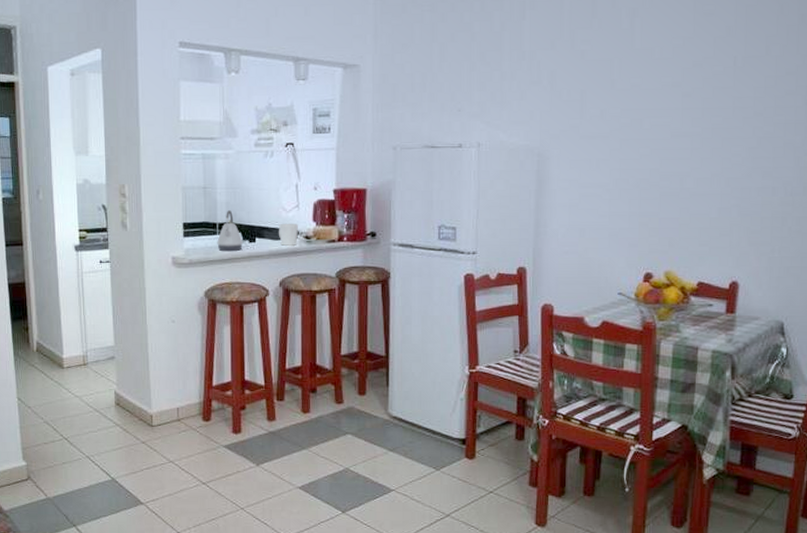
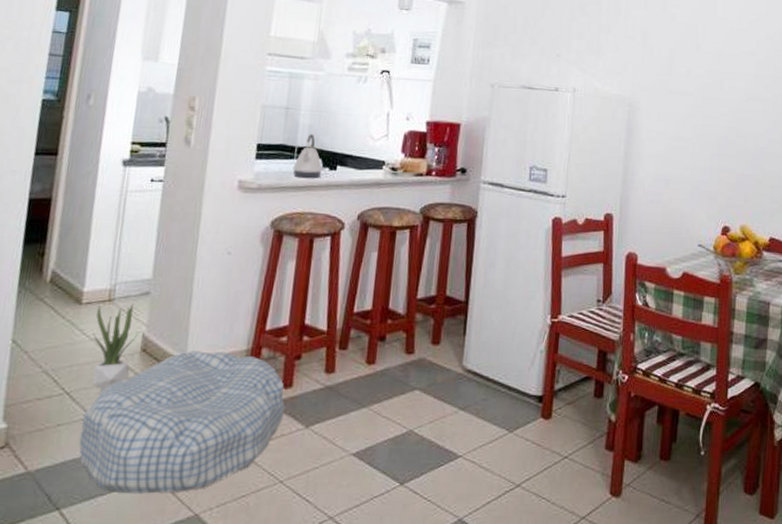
potted plant: none [76,367,111,436] -> present [92,304,138,390]
dog bed: none [80,404,238,516] -> present [79,351,285,494]
mug: present [278,223,299,246] -> none [362,152,386,177]

